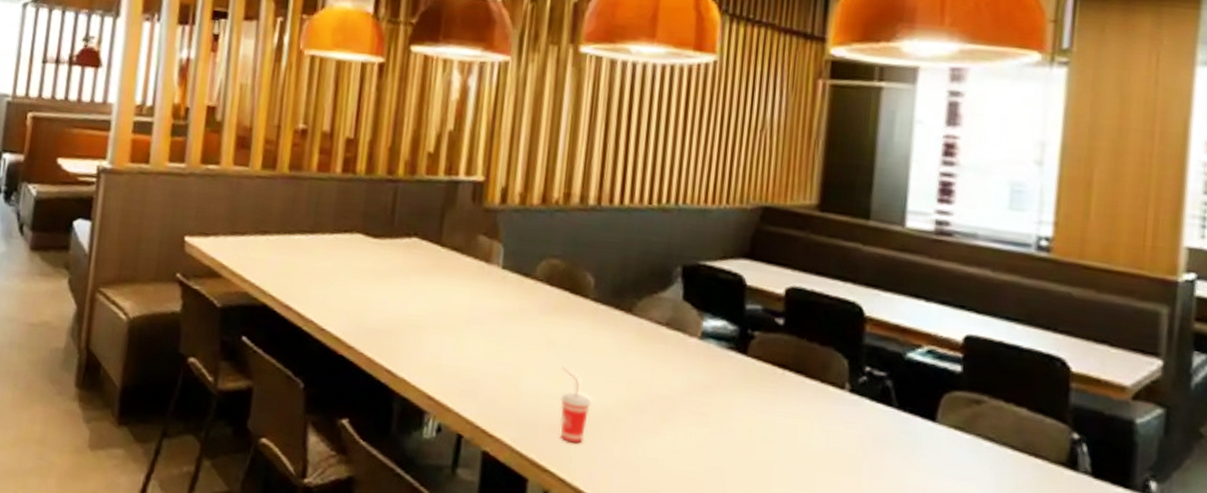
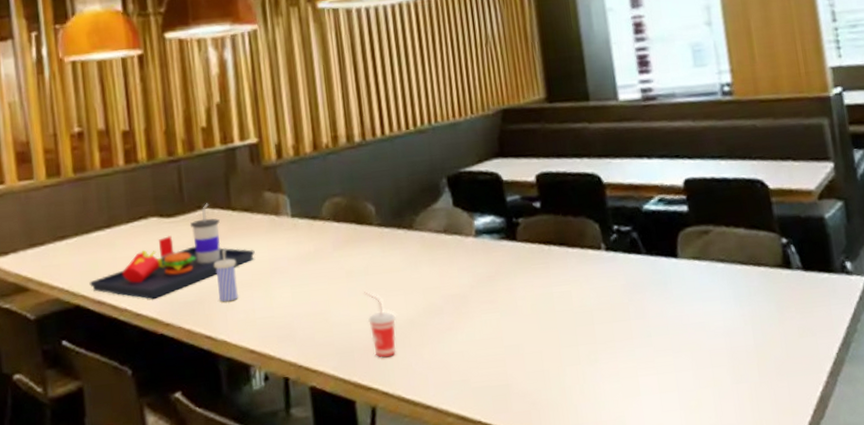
food tray: none [281,232,456,318] -> present [89,203,255,300]
beverage cup: none [408,285,434,341] -> present [213,249,238,303]

